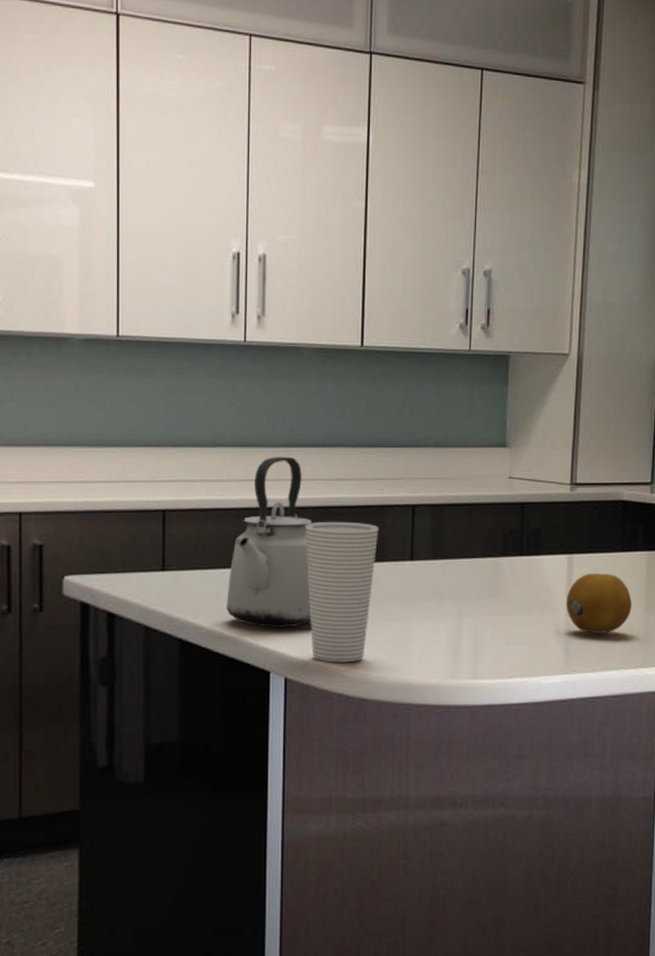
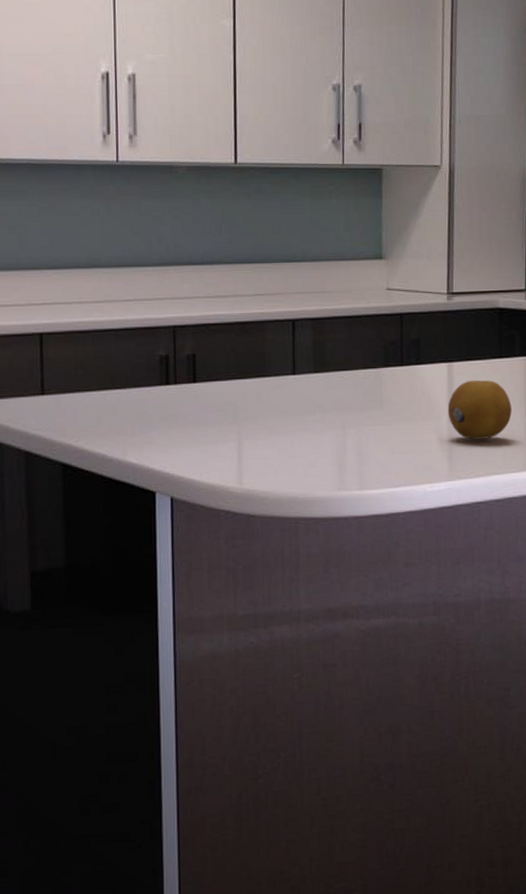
kettle: present [226,456,312,628] -> none [108,275,196,448]
cup: present [305,521,379,663] -> none [185,338,260,480]

